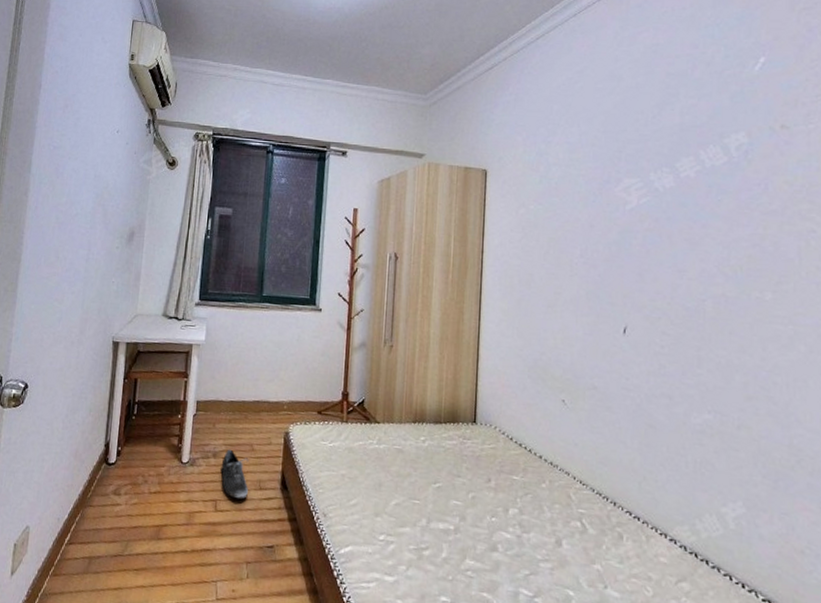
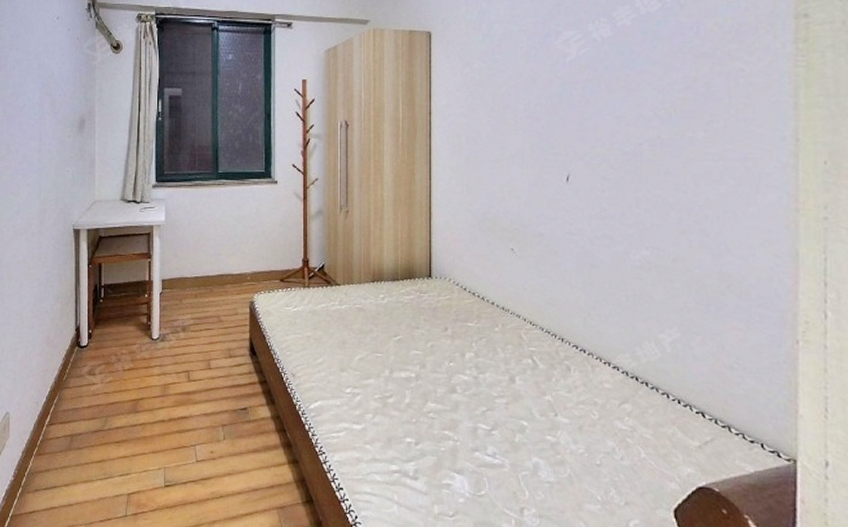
shoe: present [220,449,249,500] -> none [191,322,218,368]

